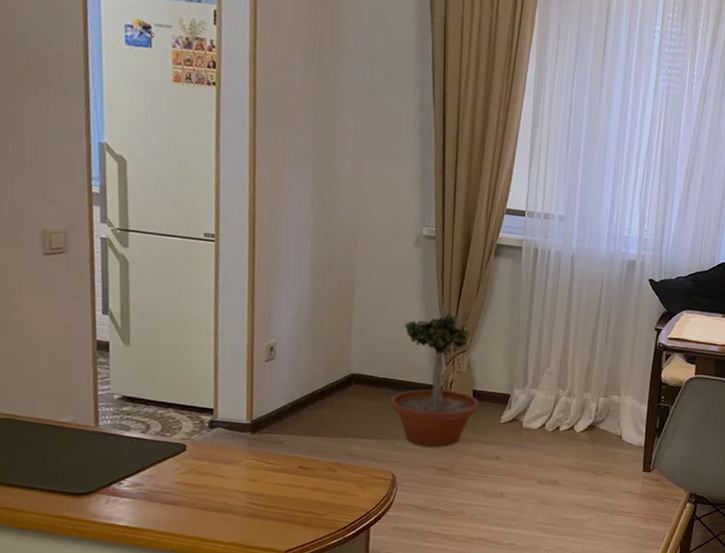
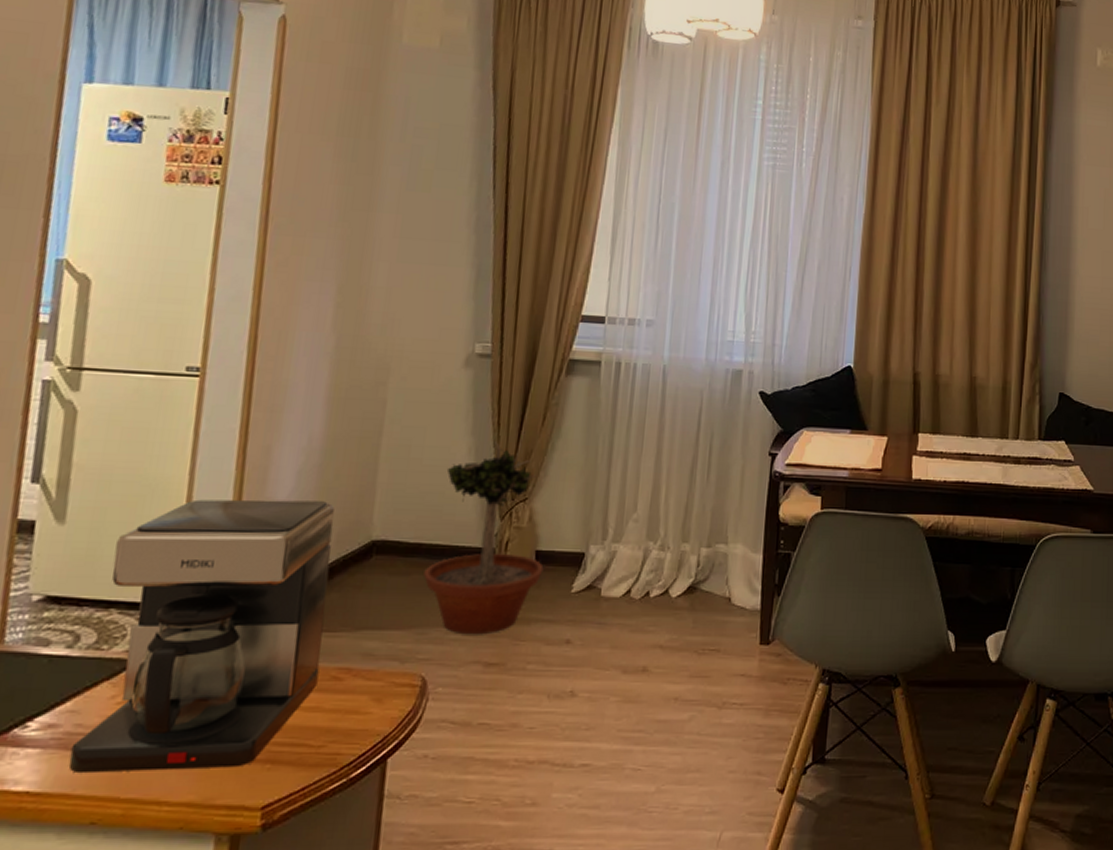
coffee maker: none [152,334,323,523] -> present [68,499,335,774]

